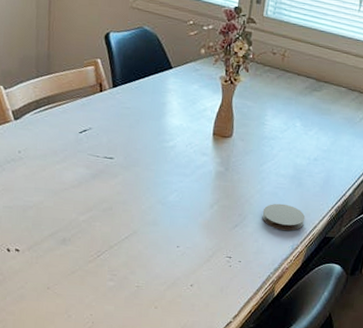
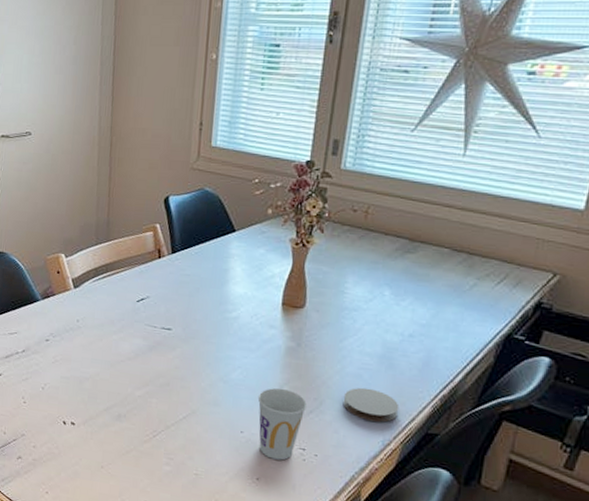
cup: none [191,207,234,268] -> present [257,388,308,461]

